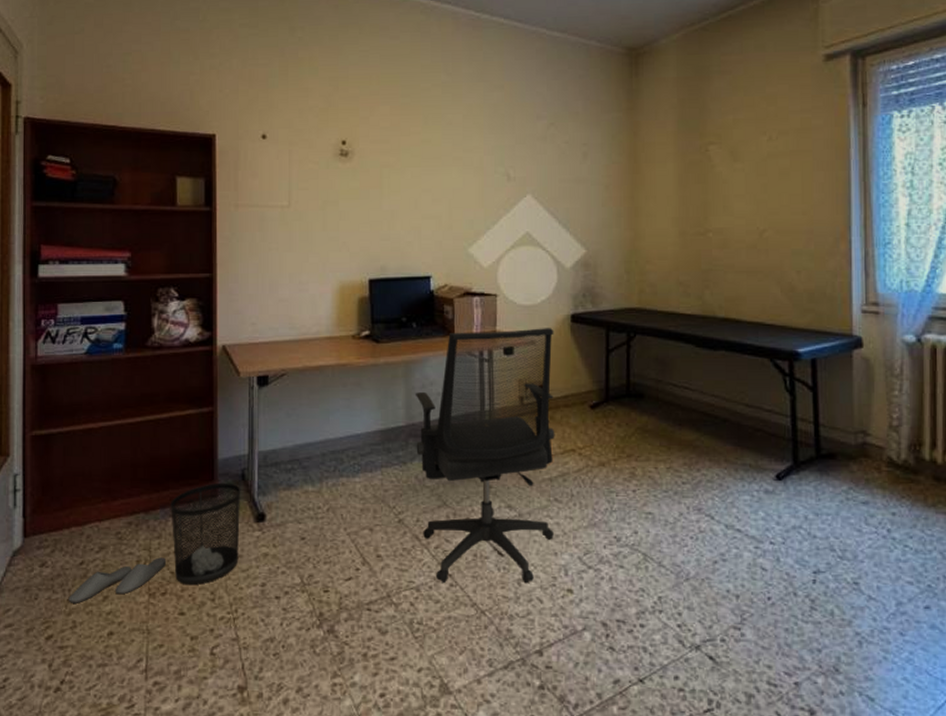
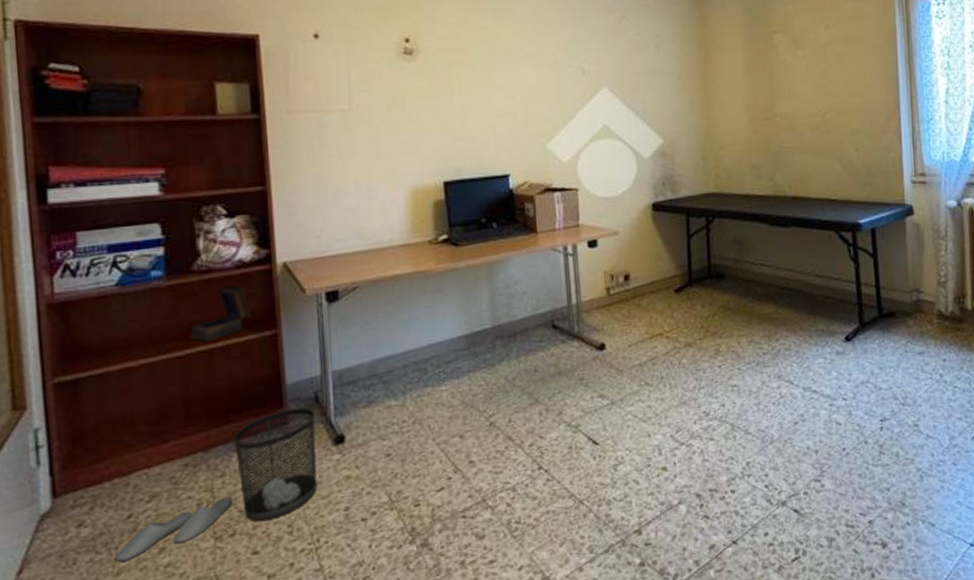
decorative box: none [140,362,193,413] -> present [189,285,252,343]
office chair: present [414,328,555,584] -> none [499,218,646,479]

